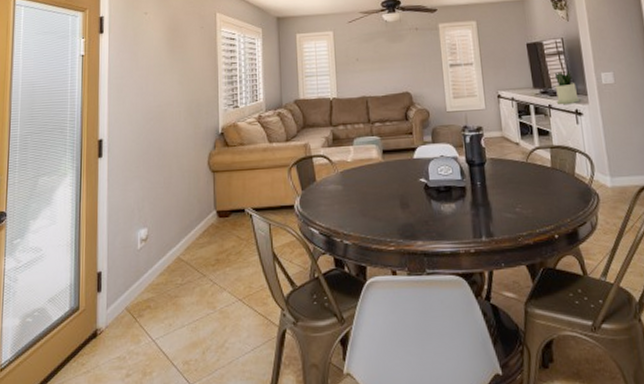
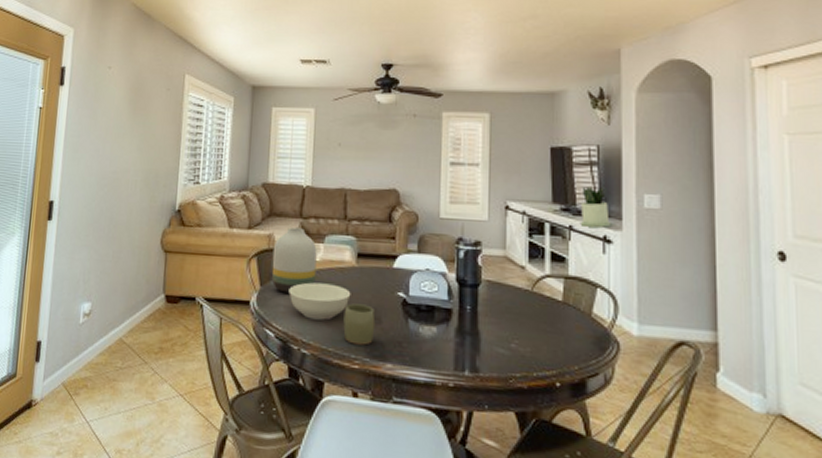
vase: none [309,135,350,193] -> present [271,227,317,293]
bowl: none [327,179,381,213] -> present [288,282,351,321]
mug: none [377,193,405,229] -> present [343,303,376,345]

